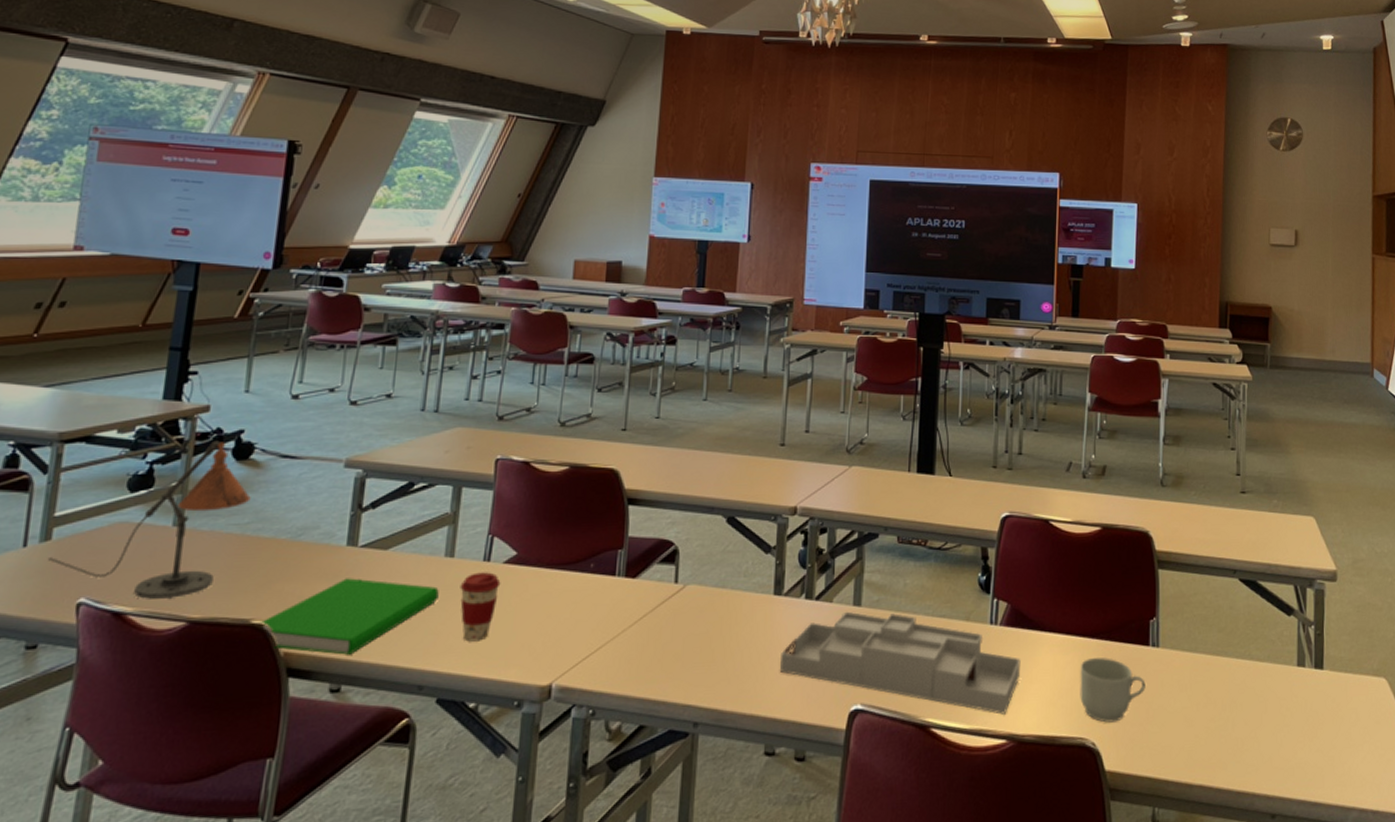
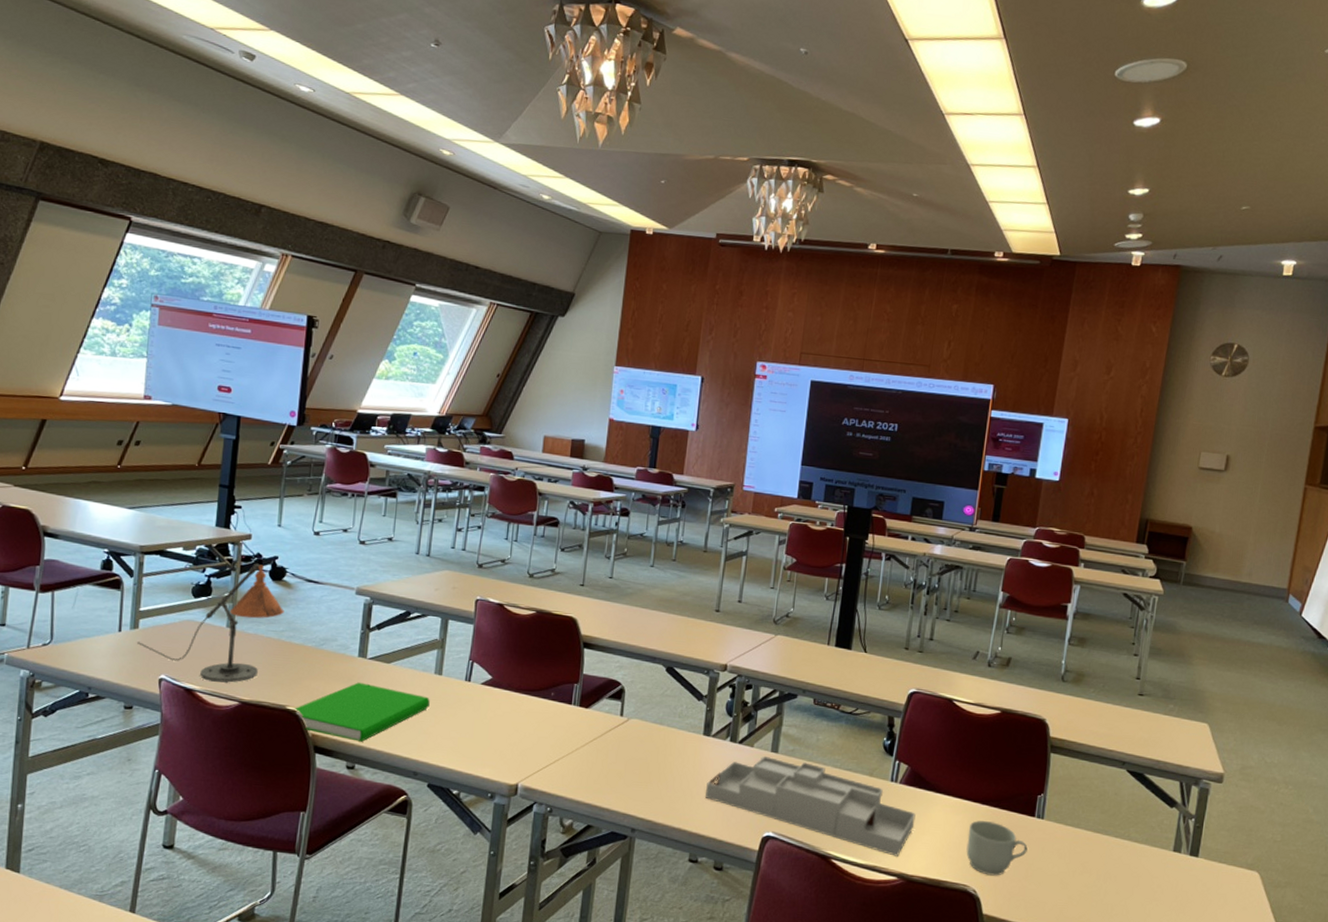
coffee cup: present [460,572,501,642] -> none [446,689,479,744]

